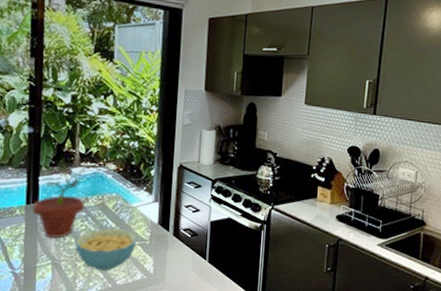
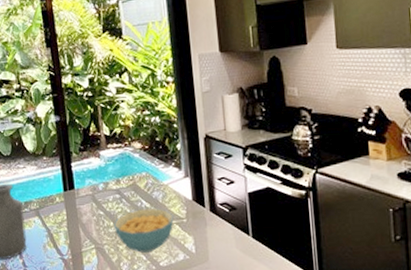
potted plant: present [32,159,90,239] -> none [69,143,118,223]

